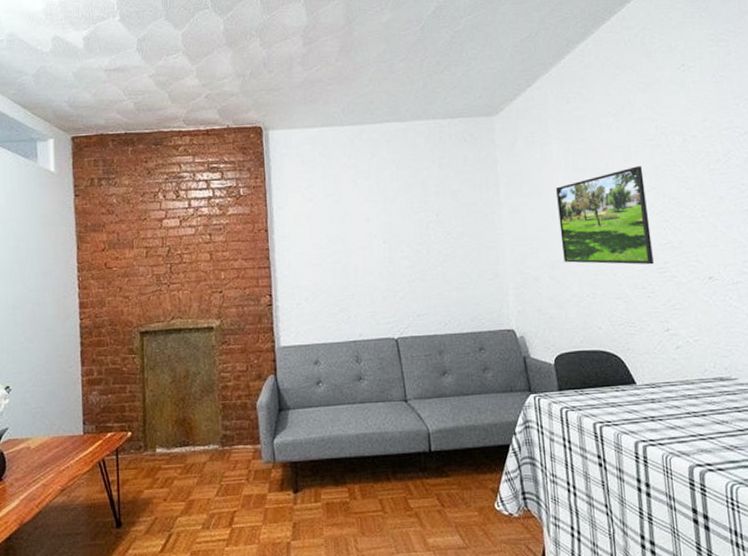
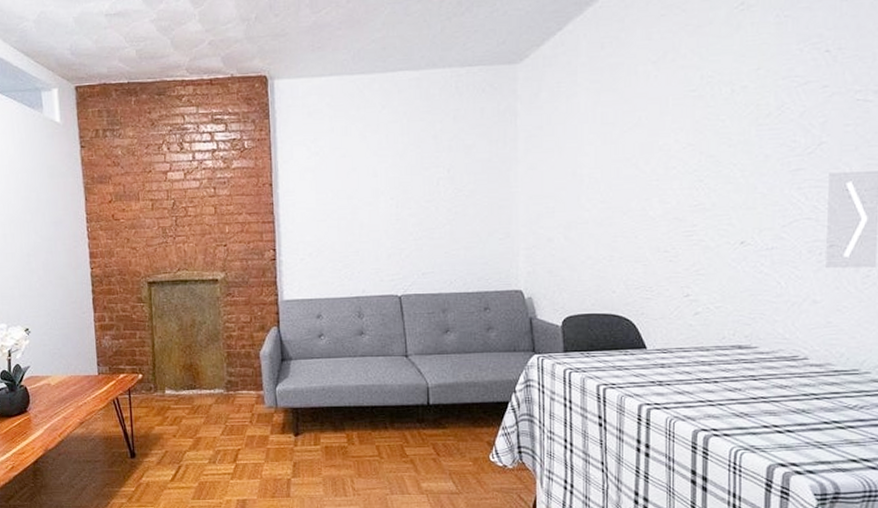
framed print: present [556,166,654,265] -> none [580,120,681,228]

